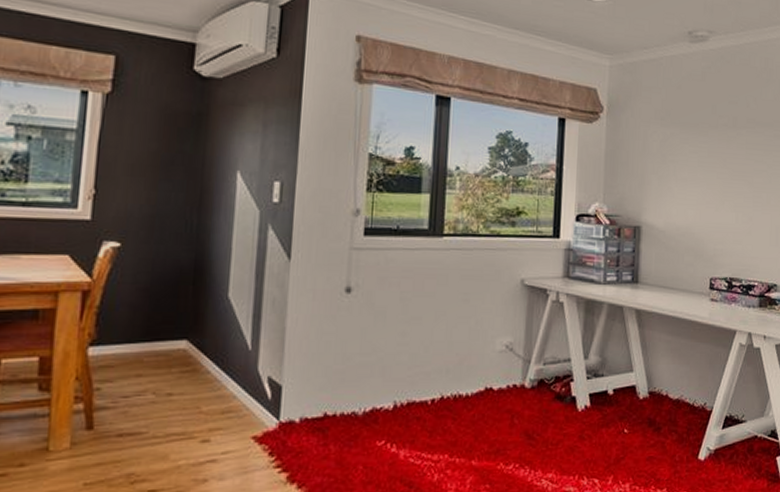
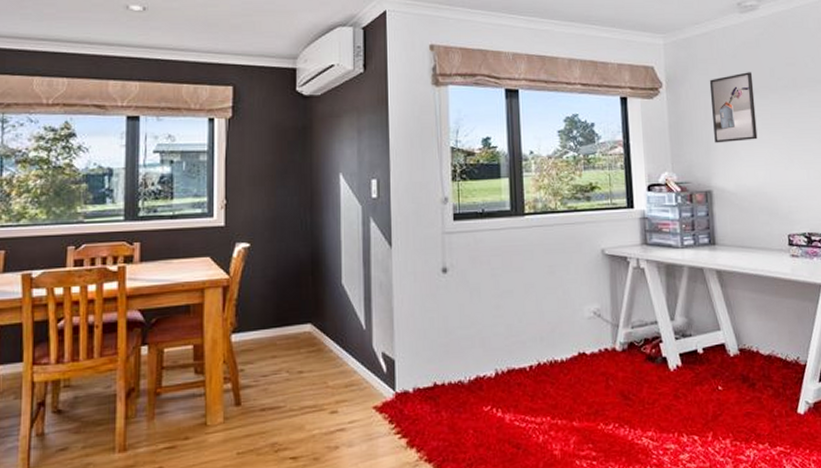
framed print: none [649,105,695,178] -> present [709,72,758,143]

